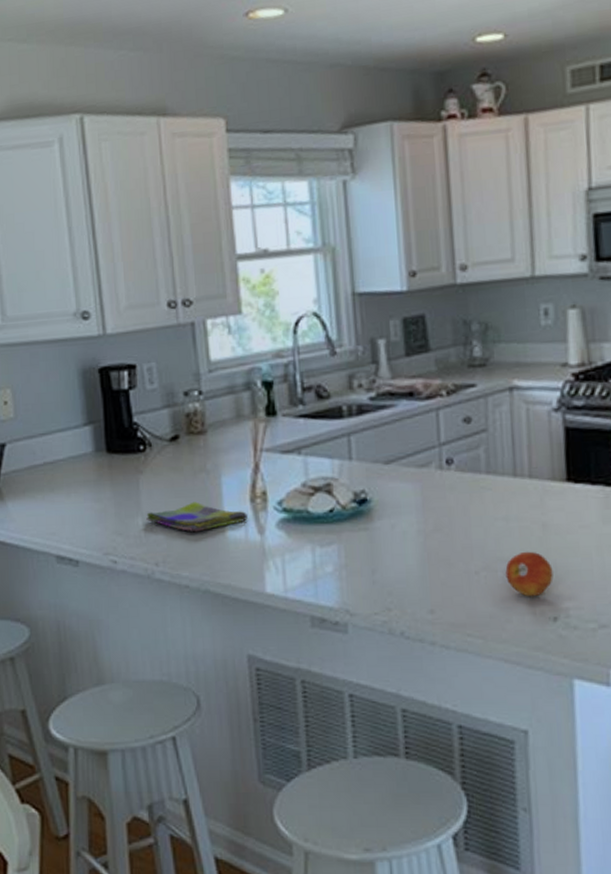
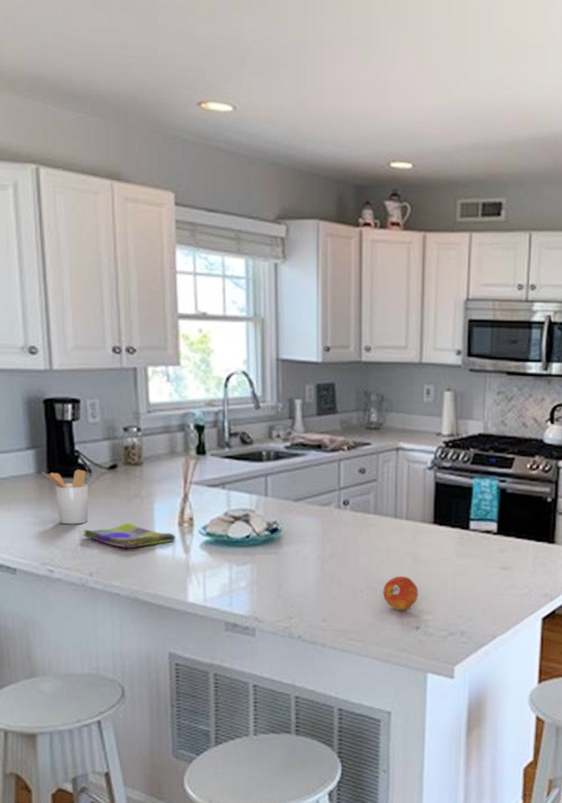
utensil holder: none [100,444,151,508] -> present [42,469,89,525]

